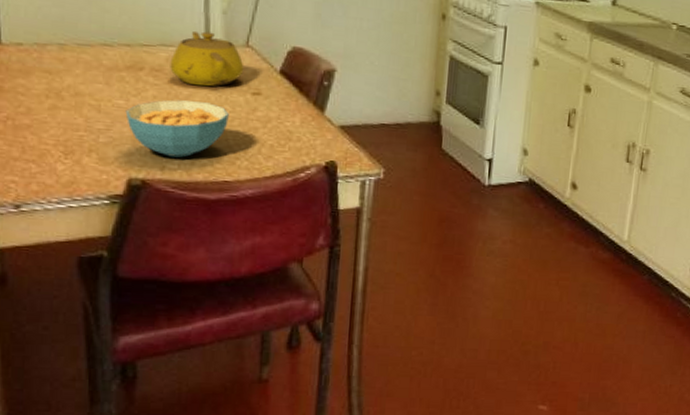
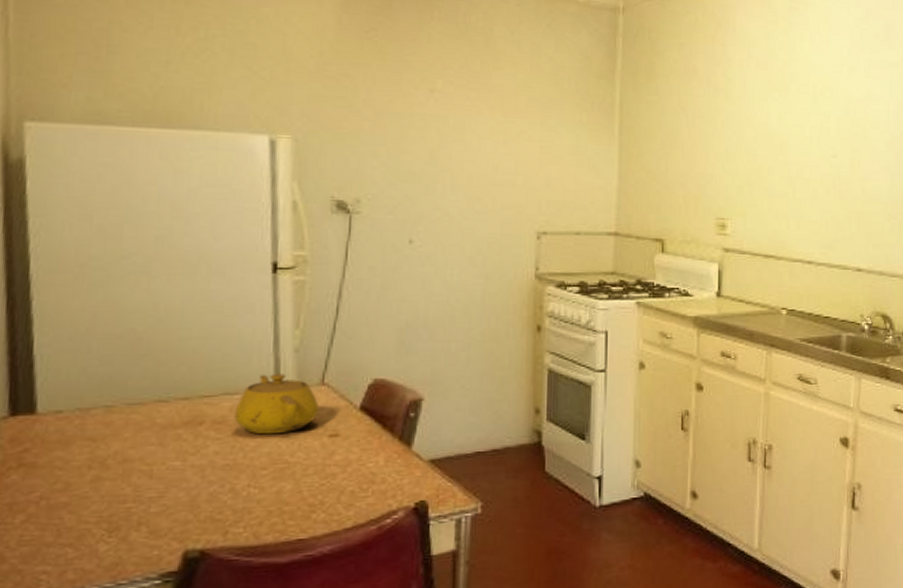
cereal bowl: present [125,99,229,158] -> none [182,452,303,520]

